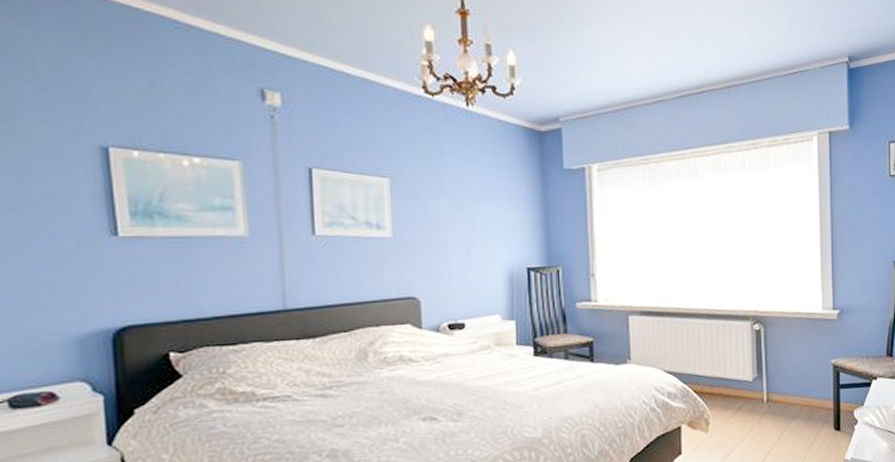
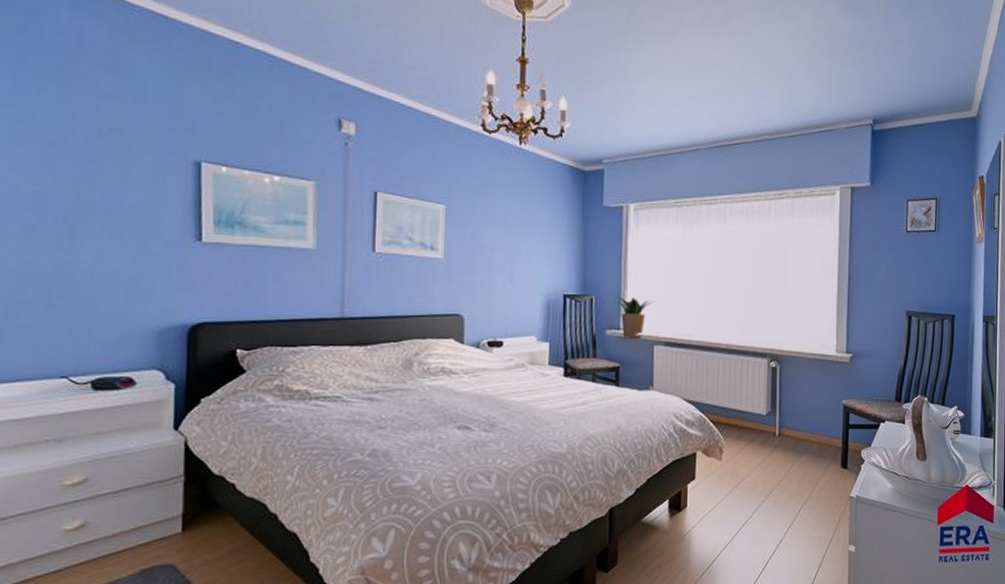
potted plant: none [583,266,624,310] -> present [615,297,653,338]

